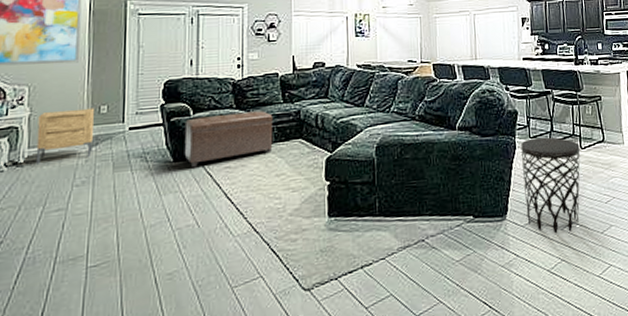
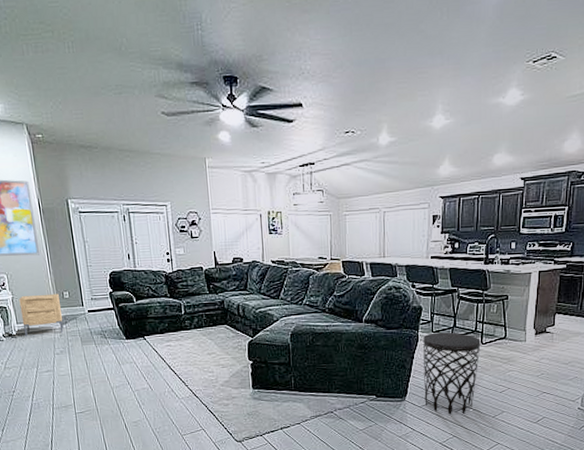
ottoman: present [184,111,273,168] -> none [130,300,204,345]

